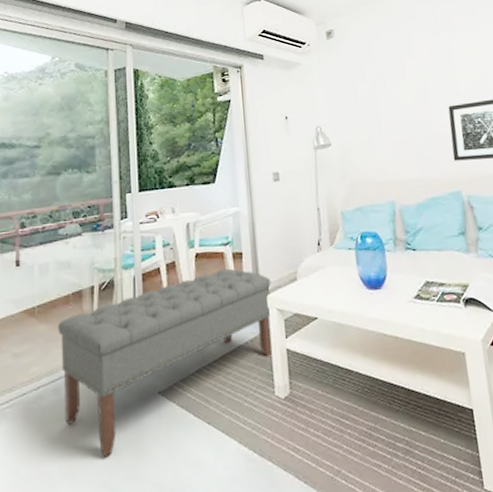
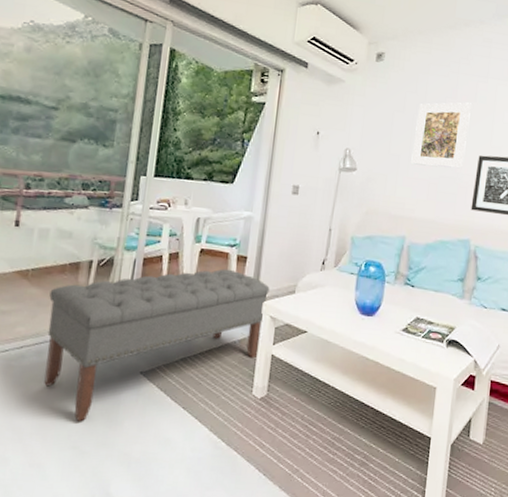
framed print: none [378,58,435,128] -> present [411,102,471,169]

